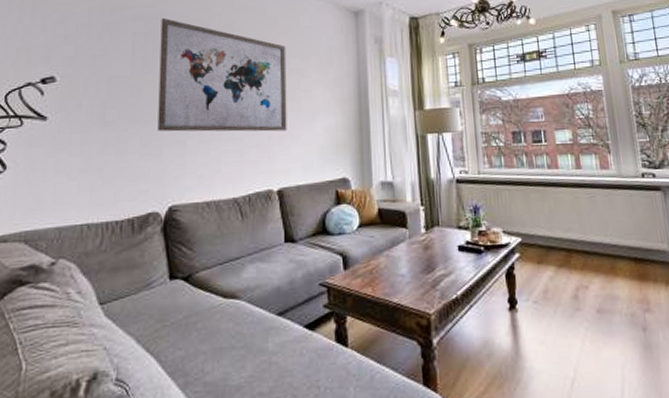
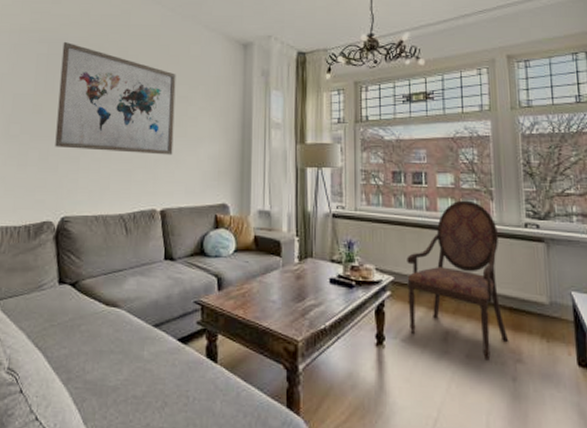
armchair: none [532,155,636,314] -> present [407,200,509,361]

